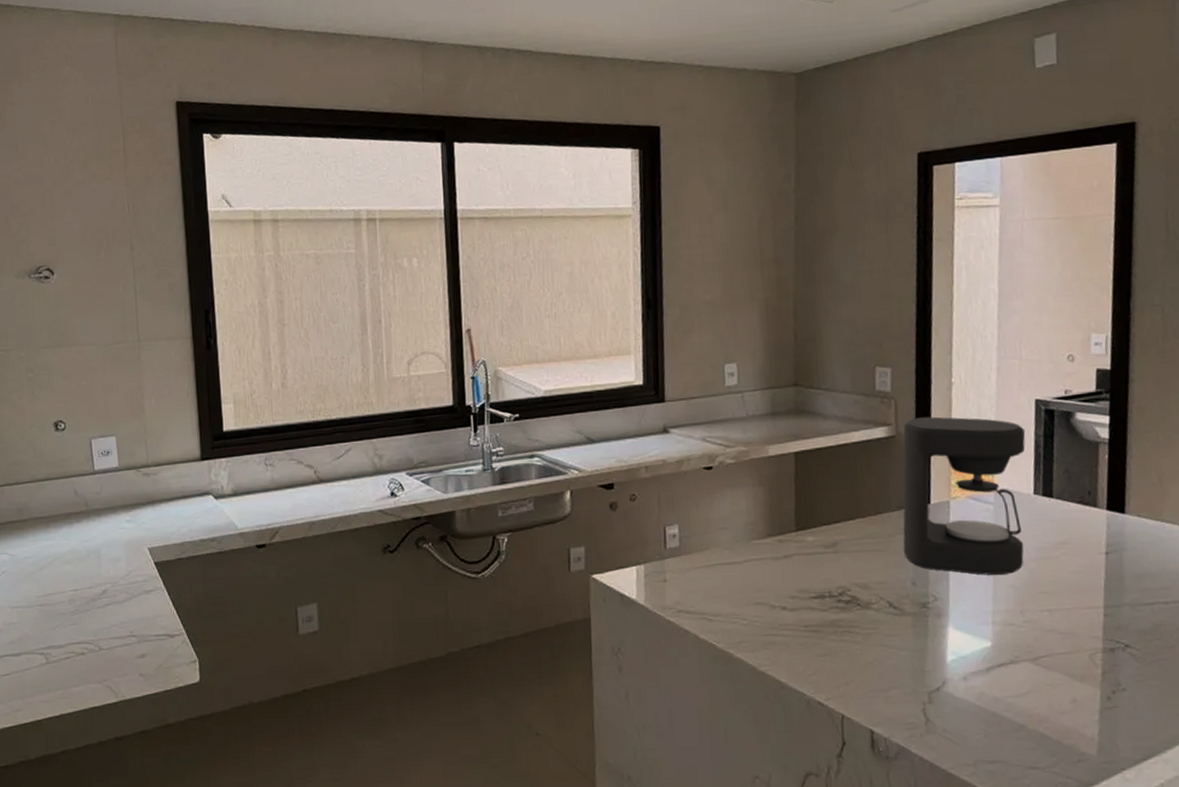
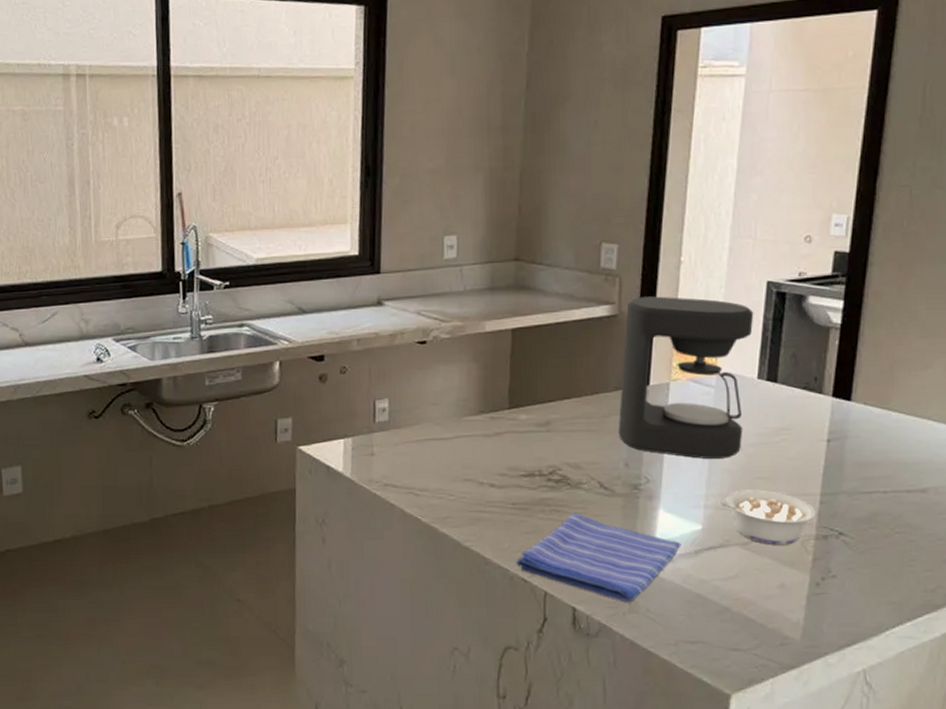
dish towel: none [812,633,973,722] -> present [516,512,681,601]
legume: none [1004,604,1101,660] -> present [717,490,816,545]

